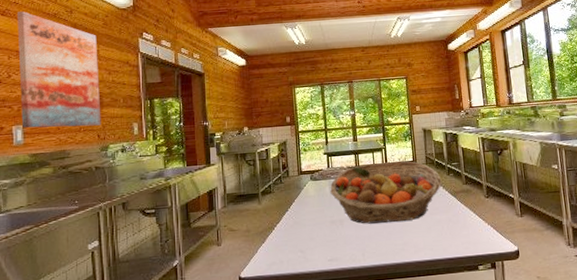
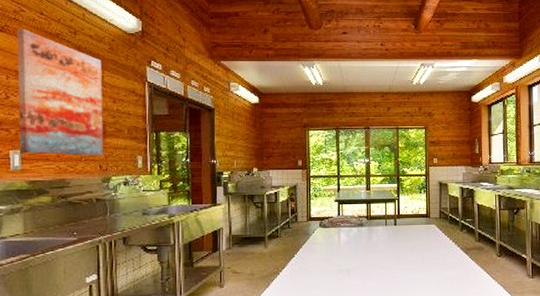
fruit basket: present [330,161,441,224] -> none [339,213,453,276]

